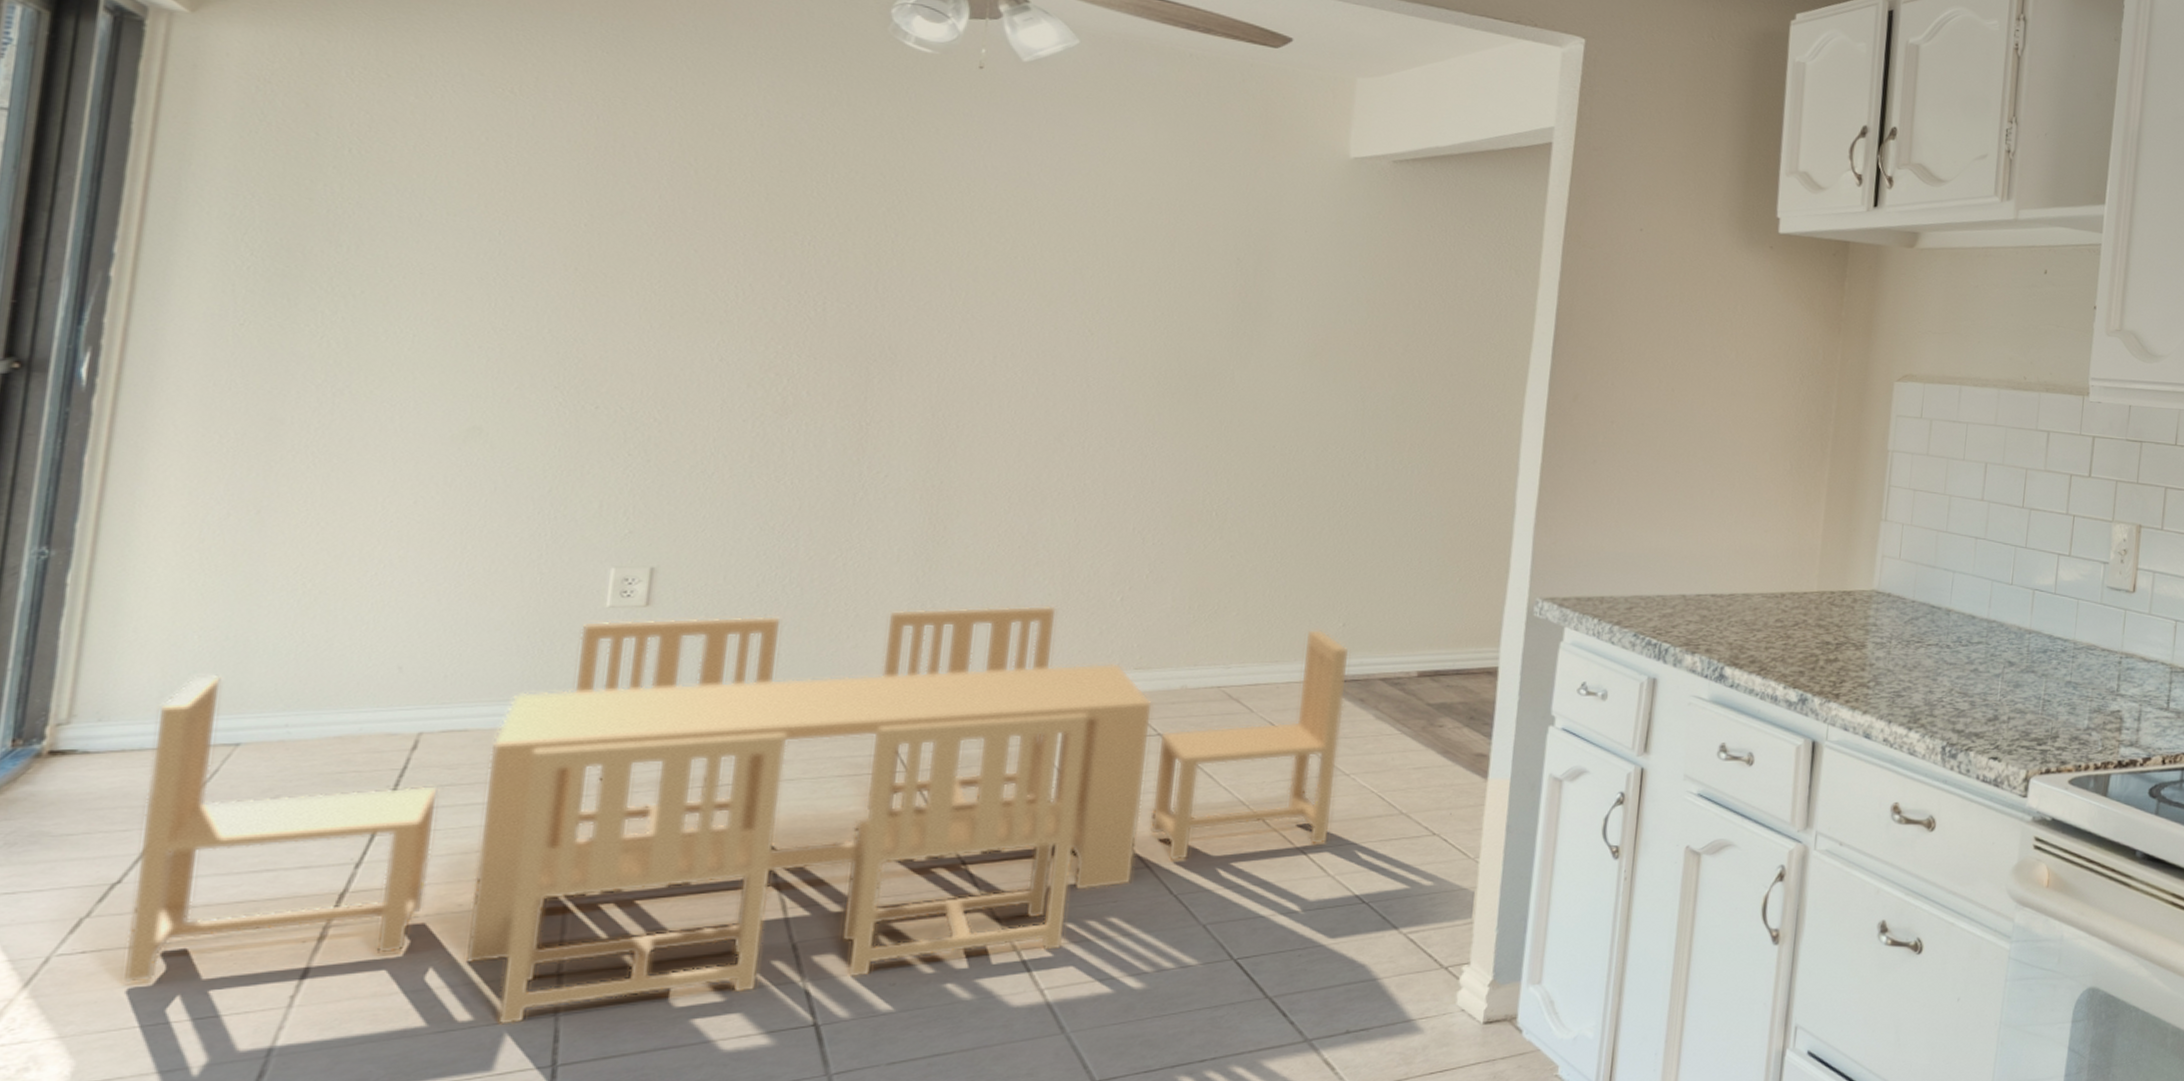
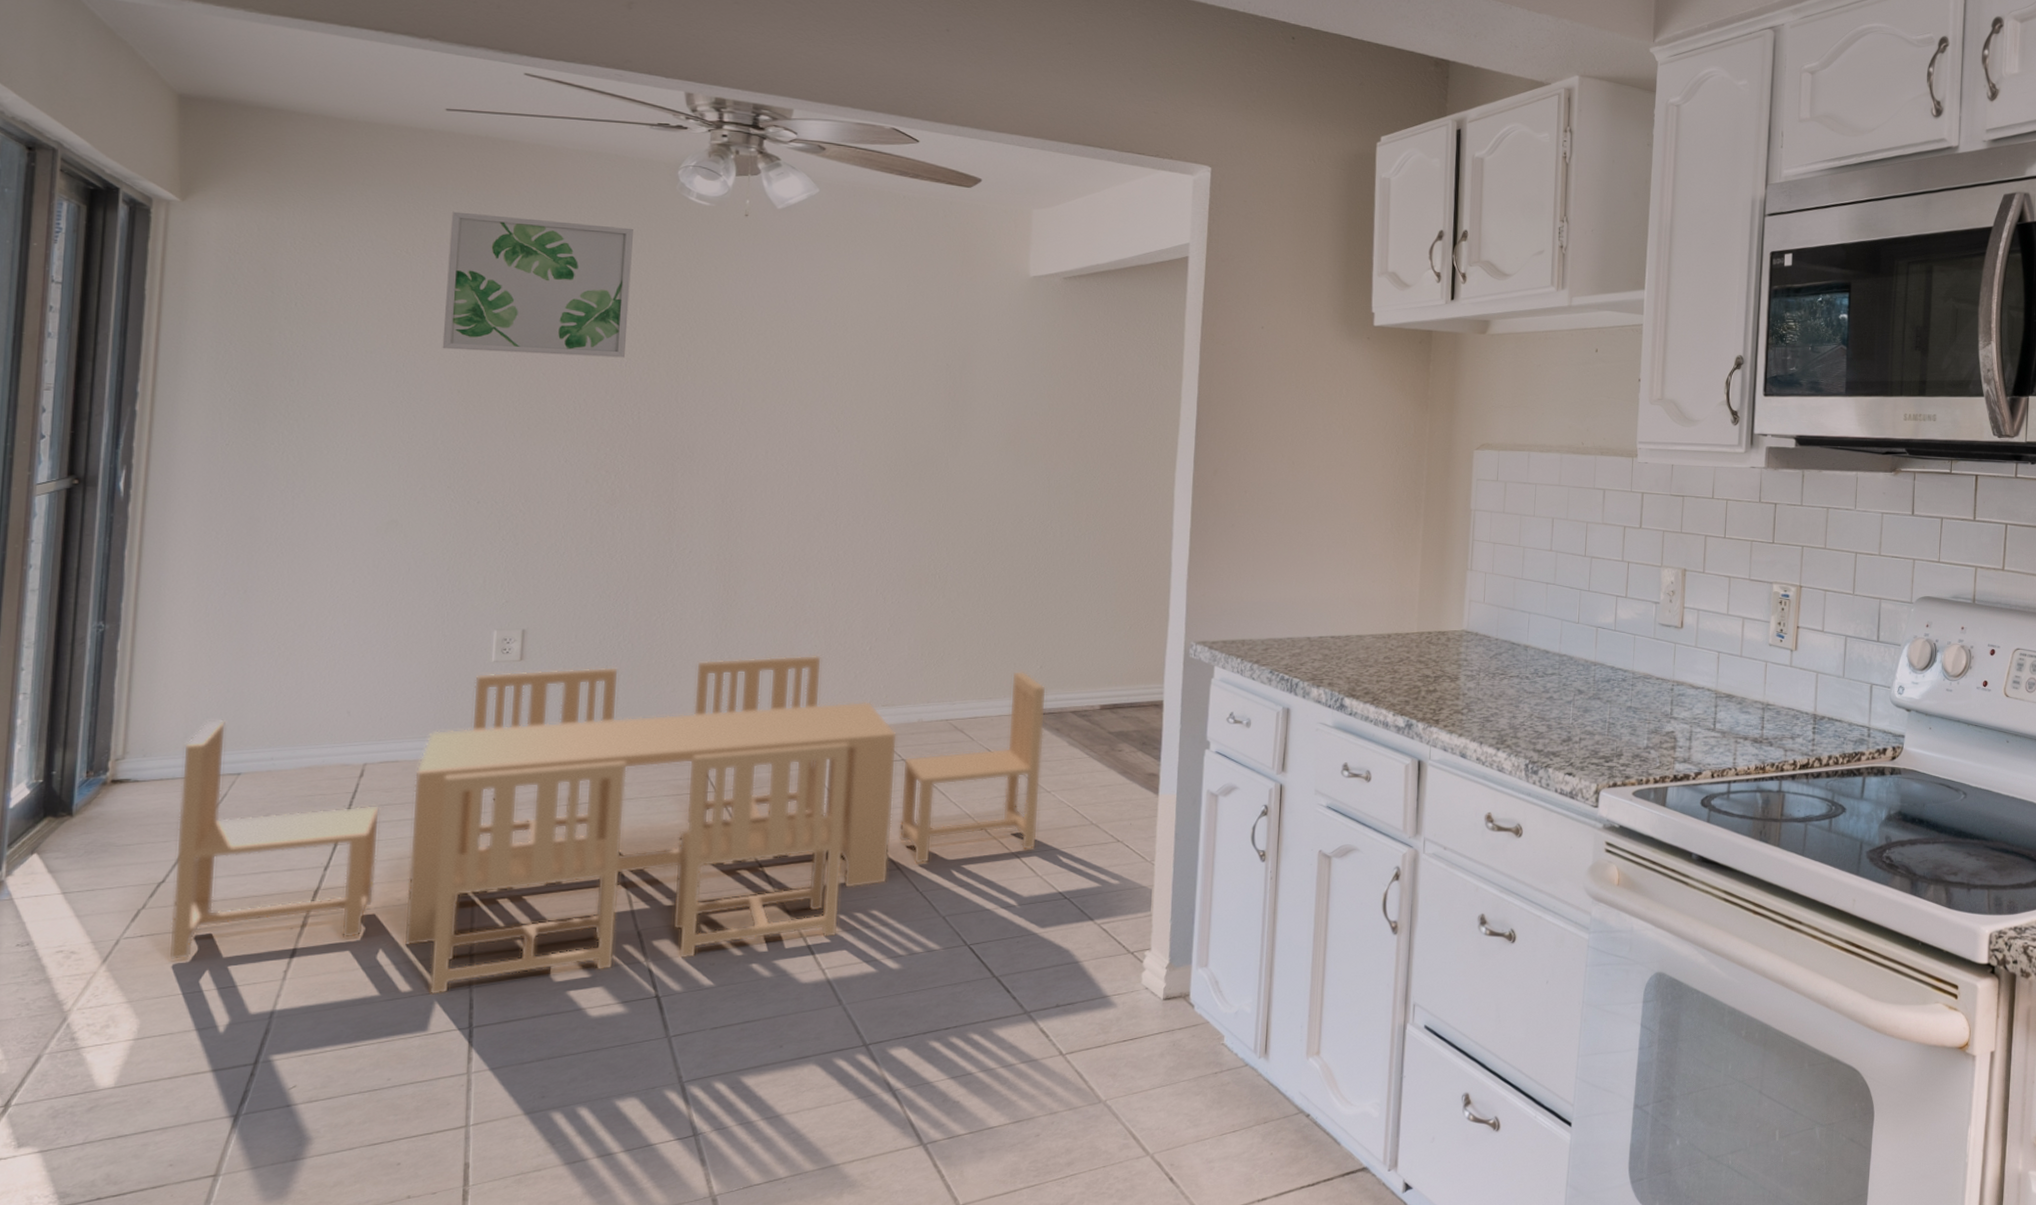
wall art: none [555,44,827,235] -> present [442,211,633,358]

